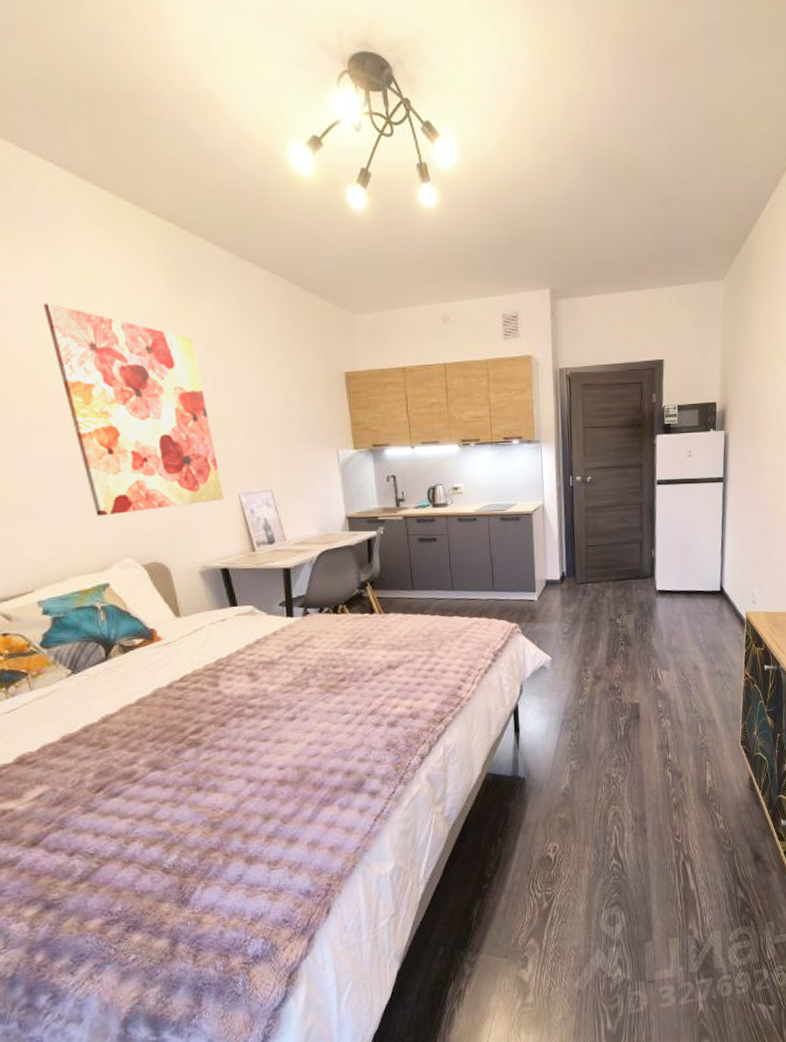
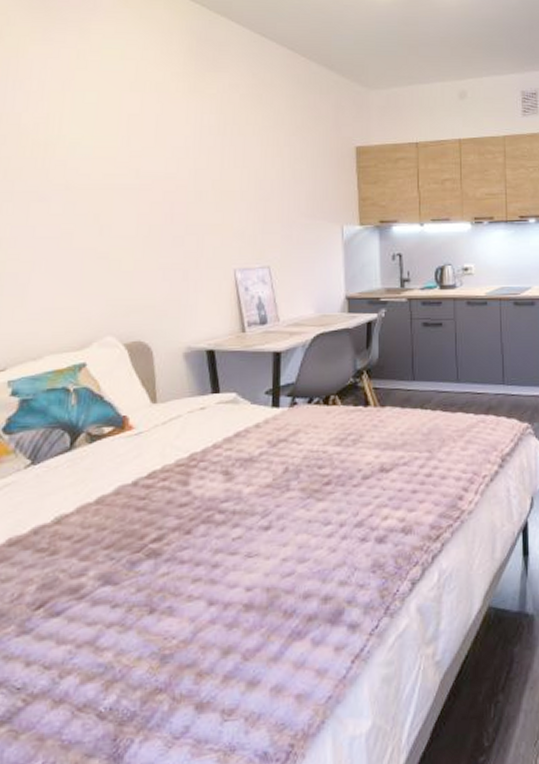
wall art: present [44,303,225,517] -> none [63,76,219,290]

